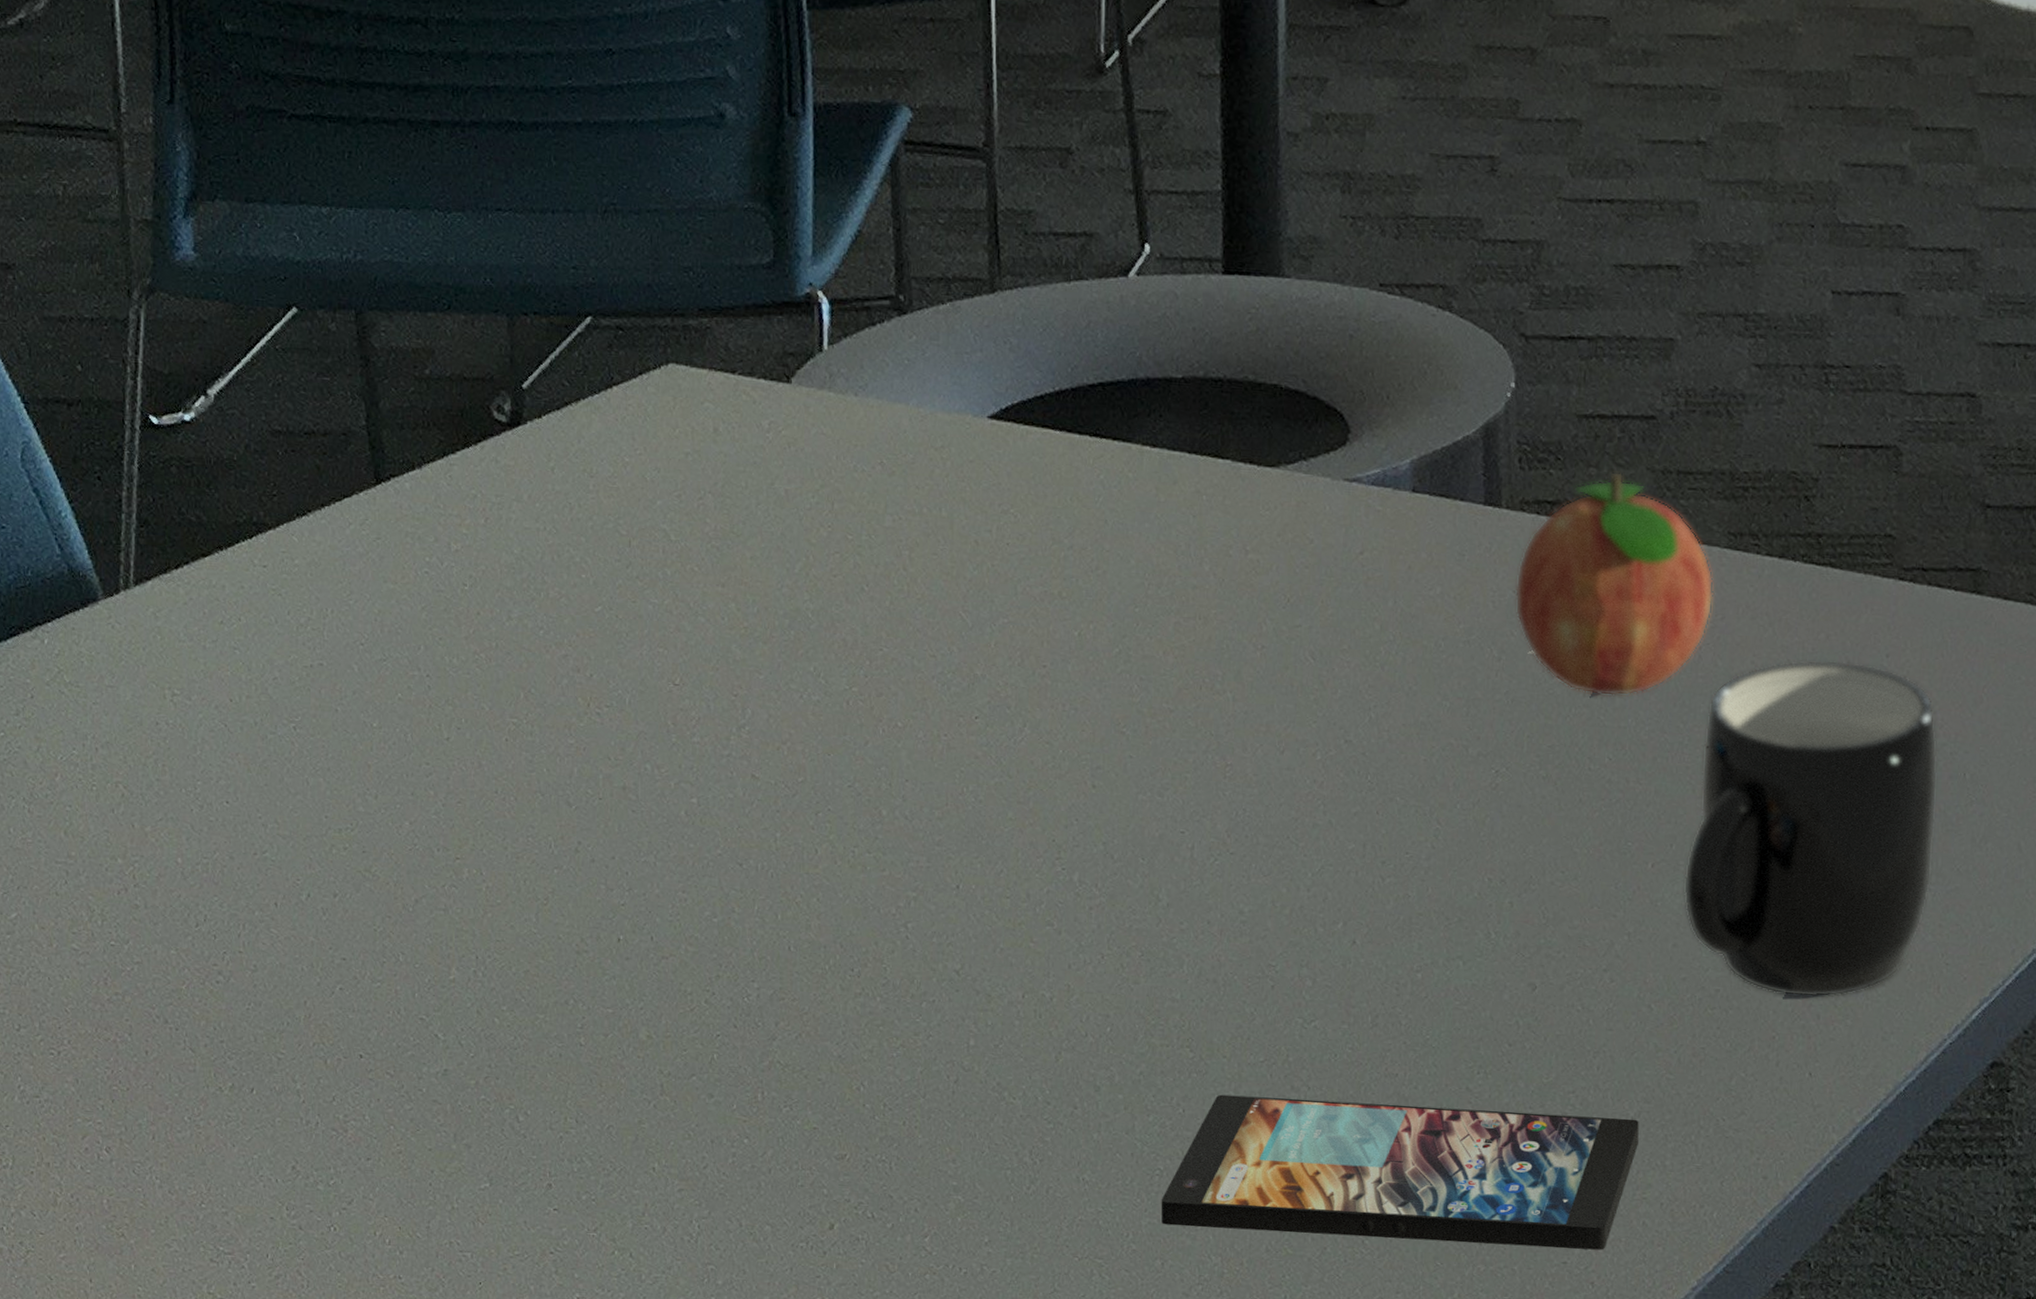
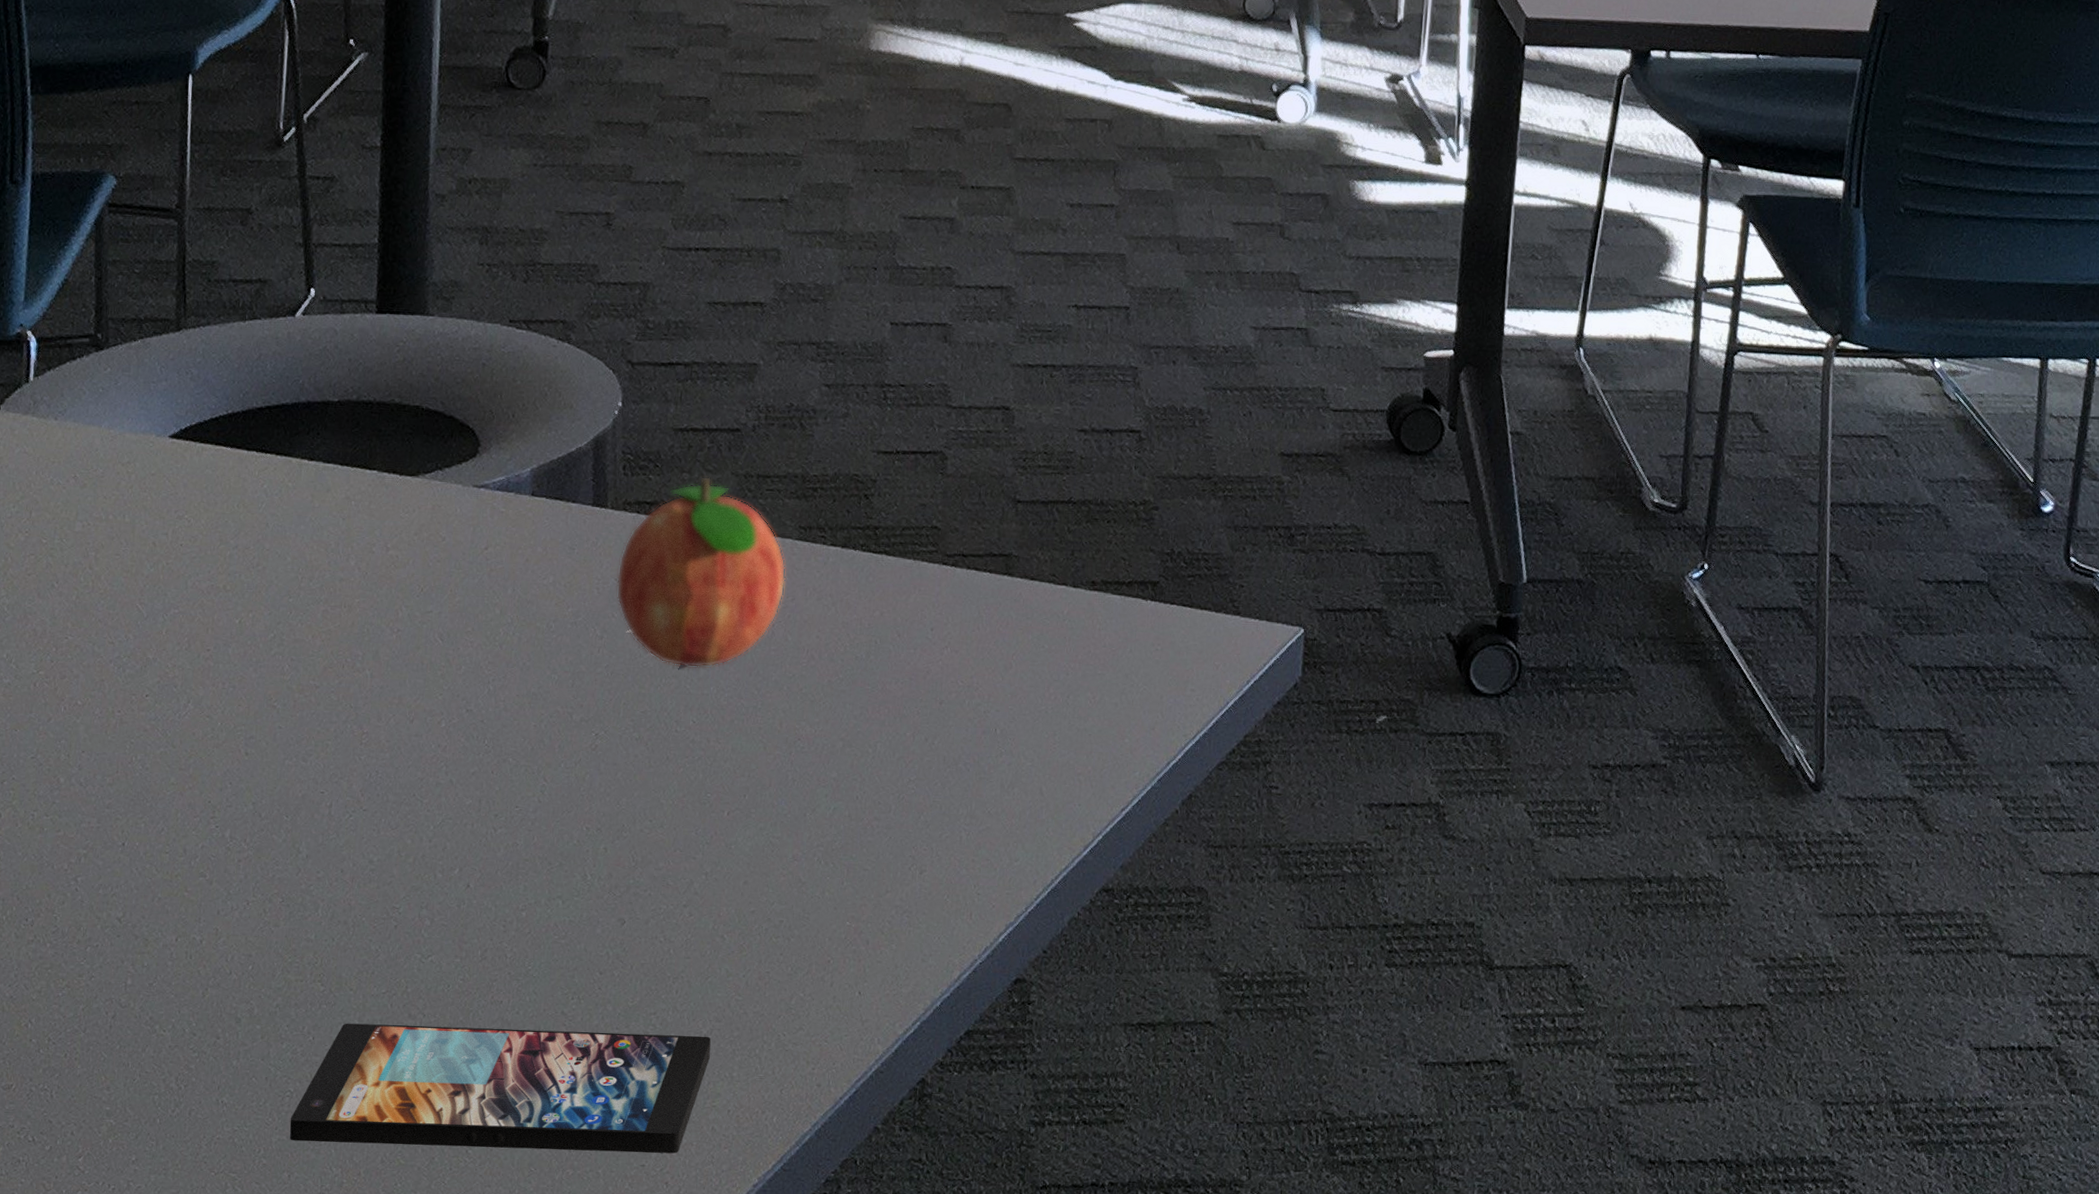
mug: present [1683,660,1938,998] -> none [754,634,973,926]

